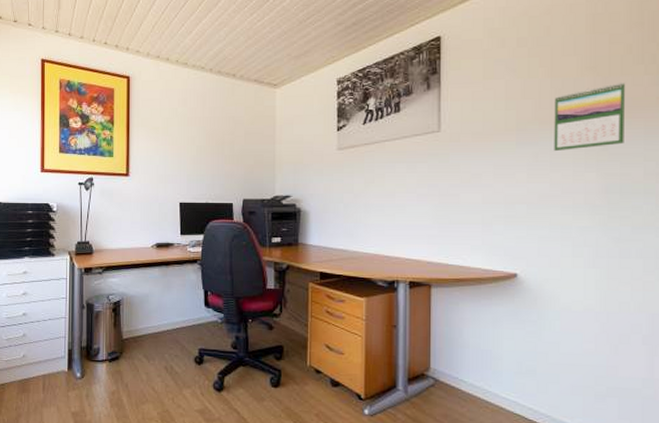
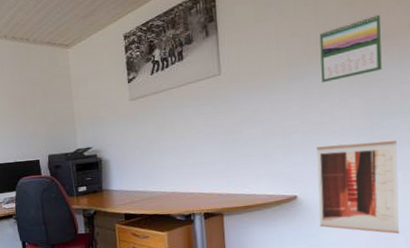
wall art: none [541,222,637,330] -> present [317,141,400,234]

